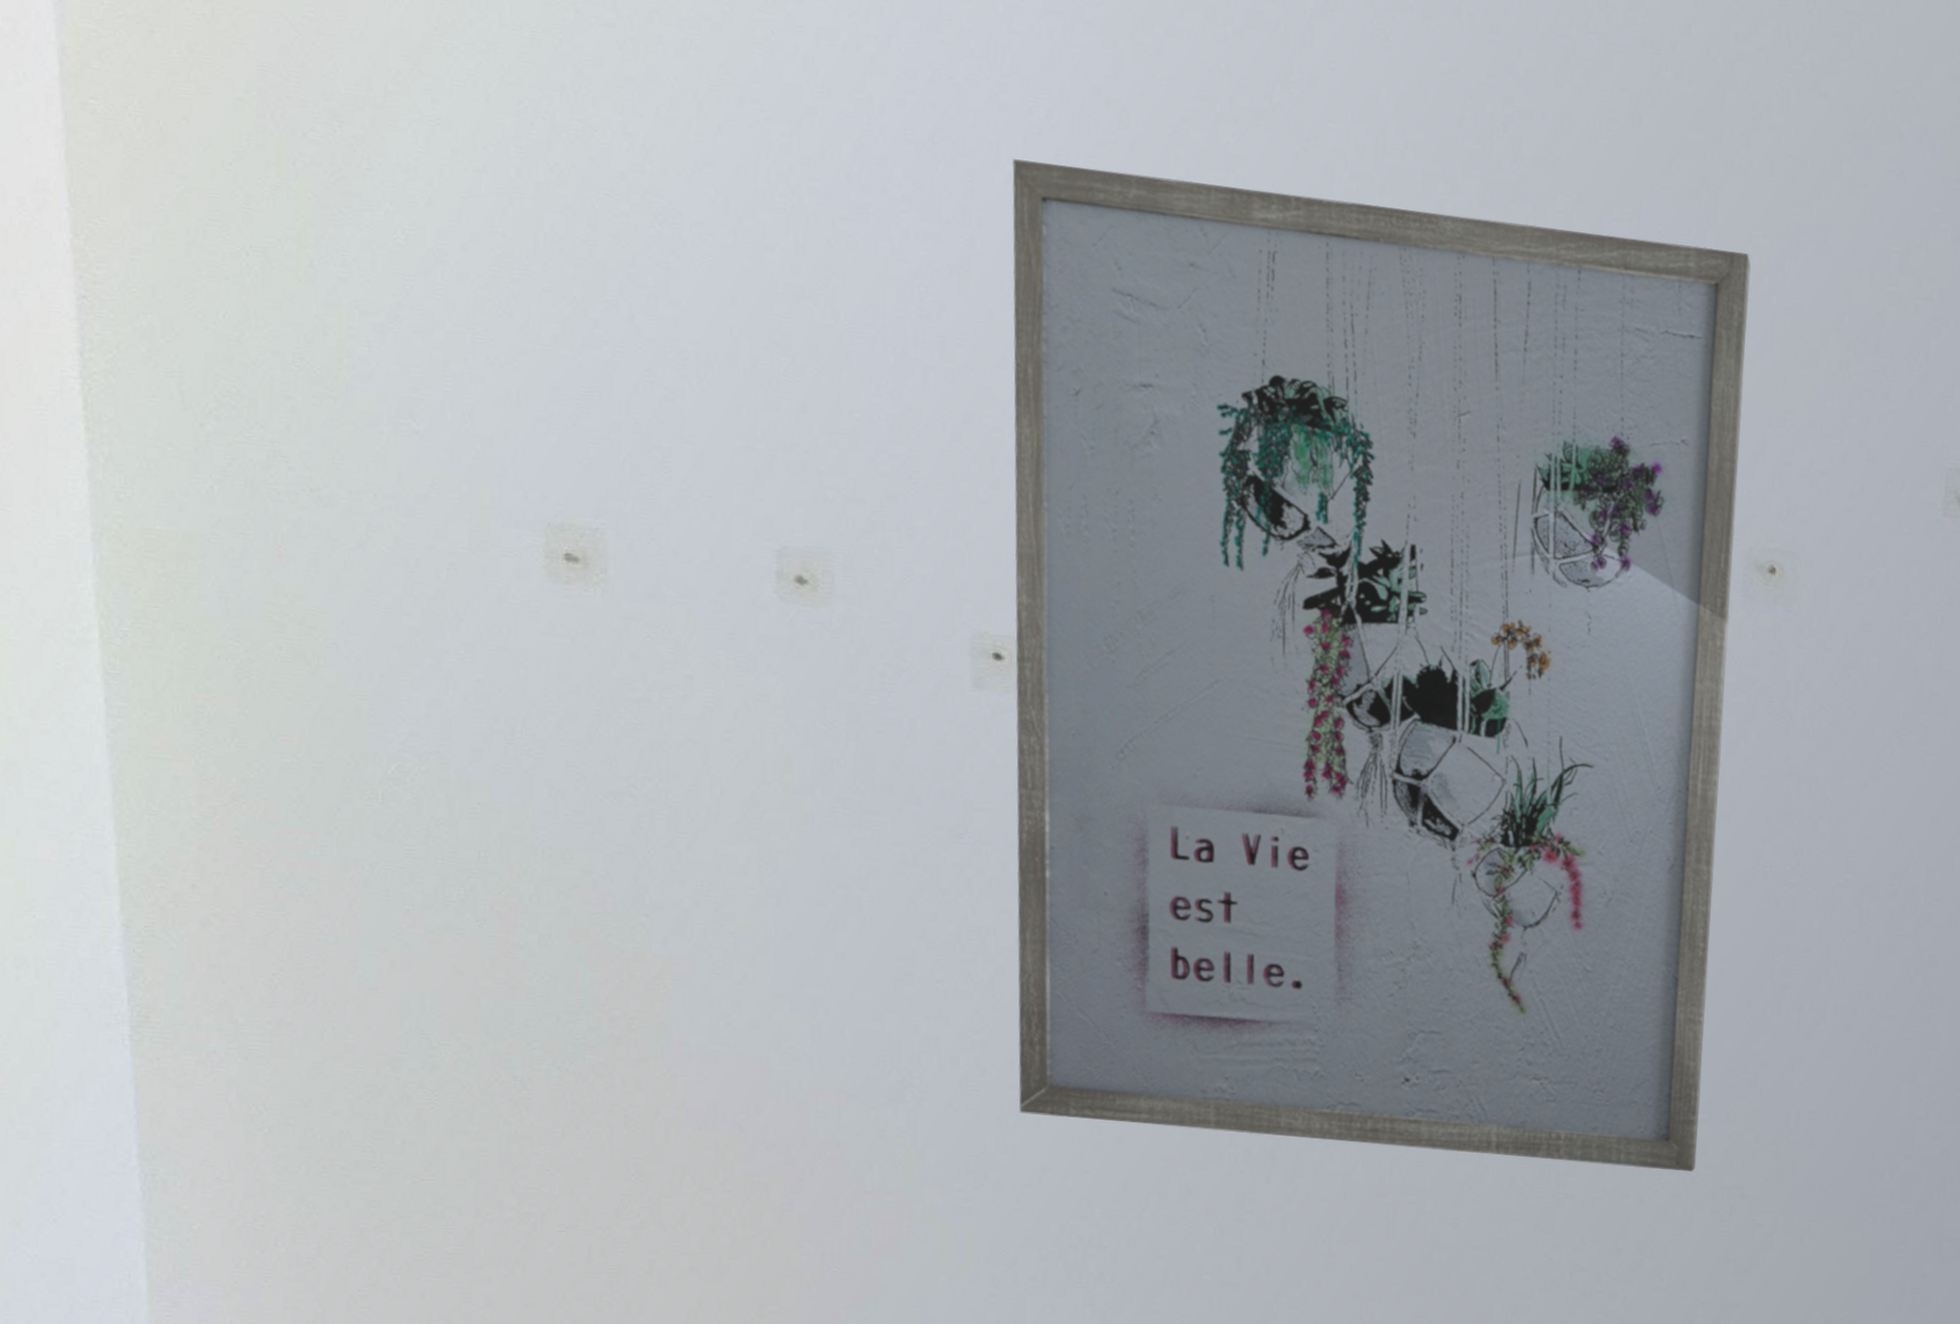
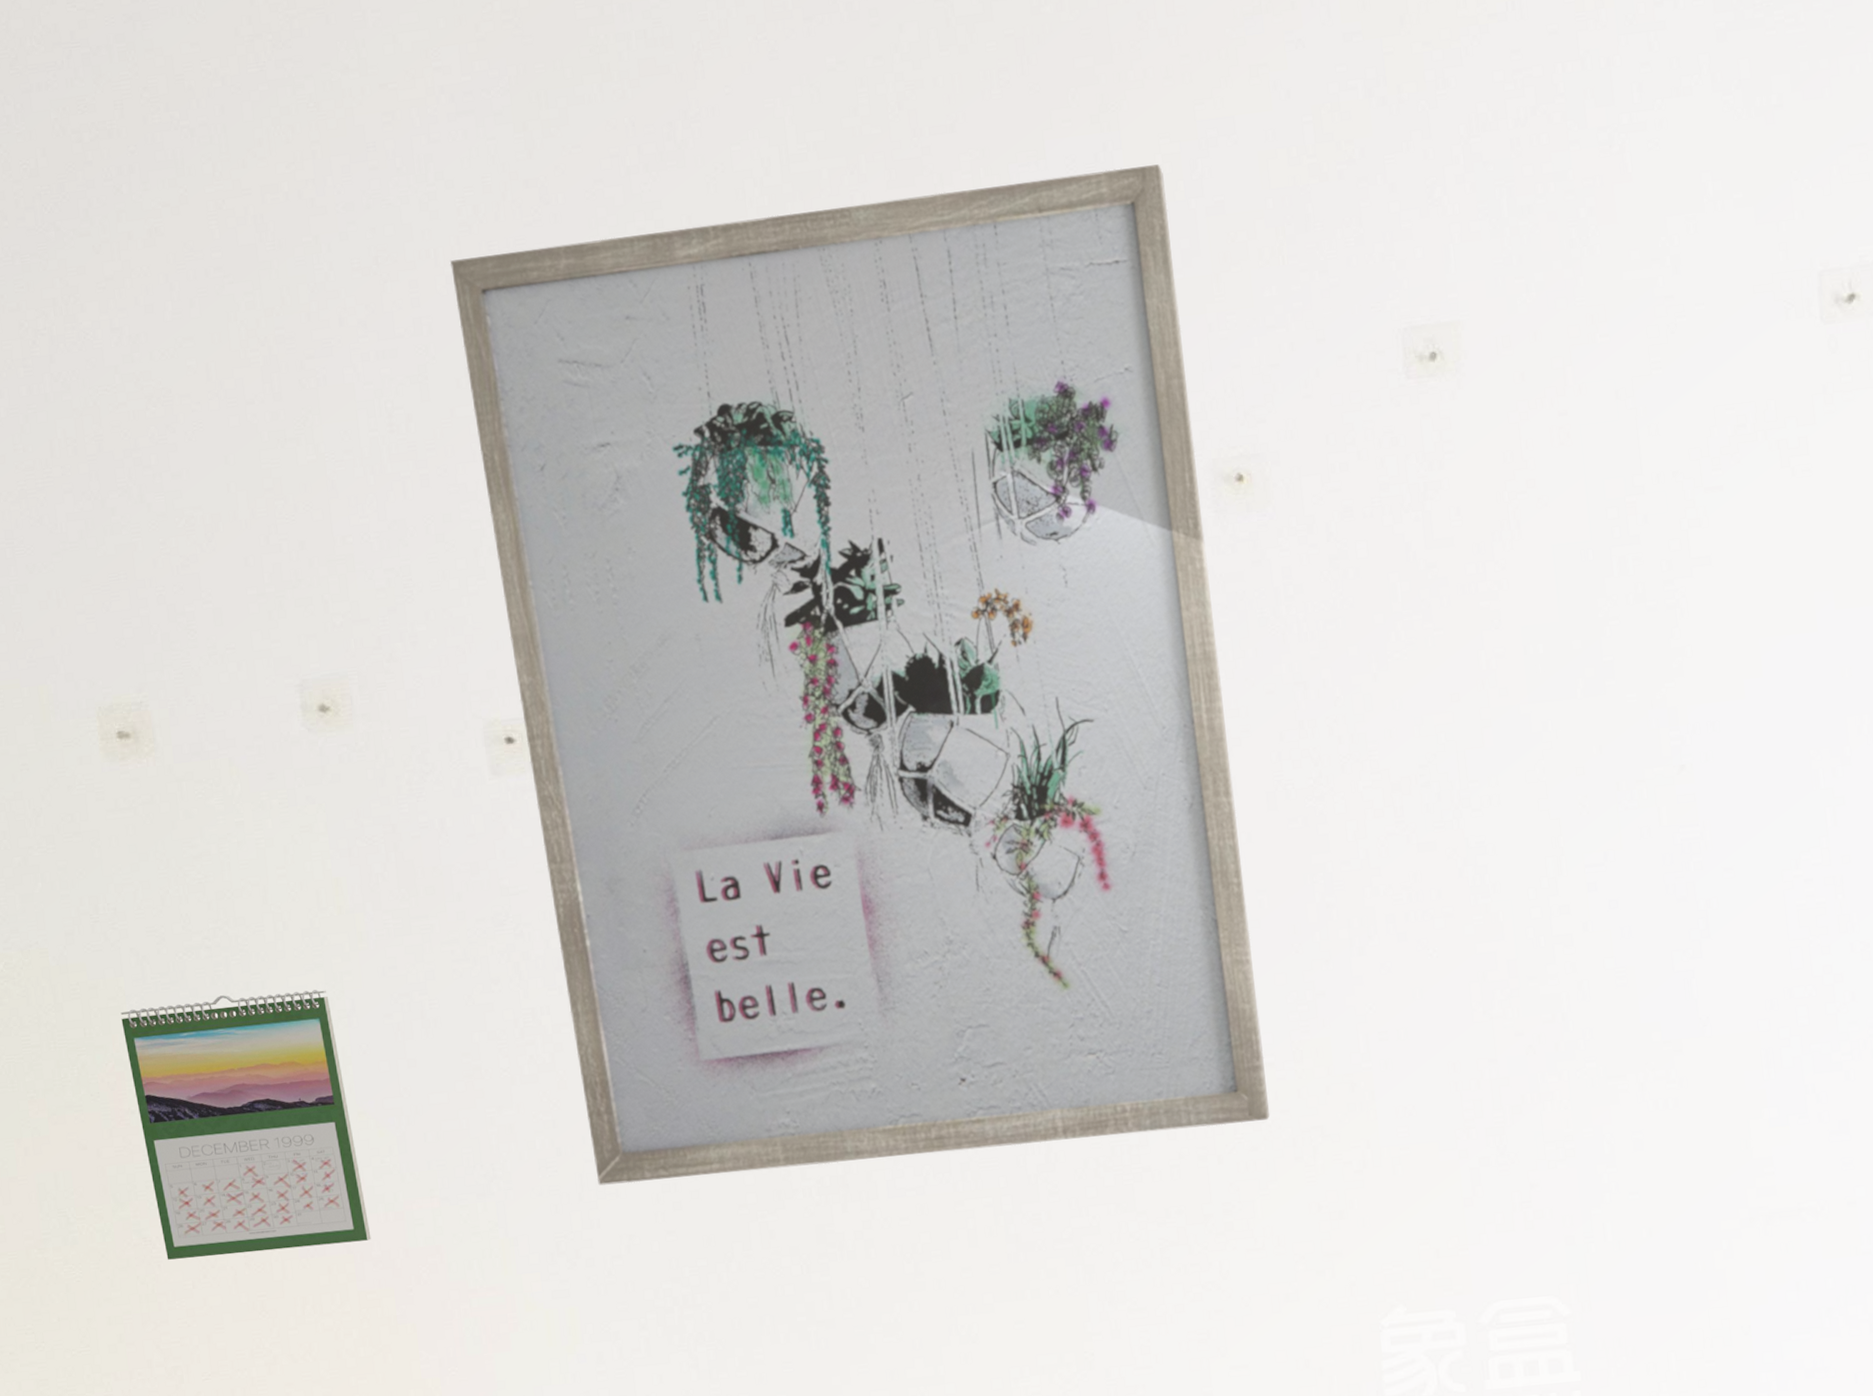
calendar: none [523,841,768,1123] -> present [120,990,371,1260]

